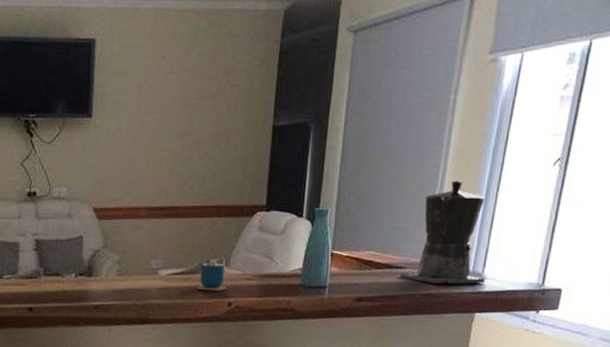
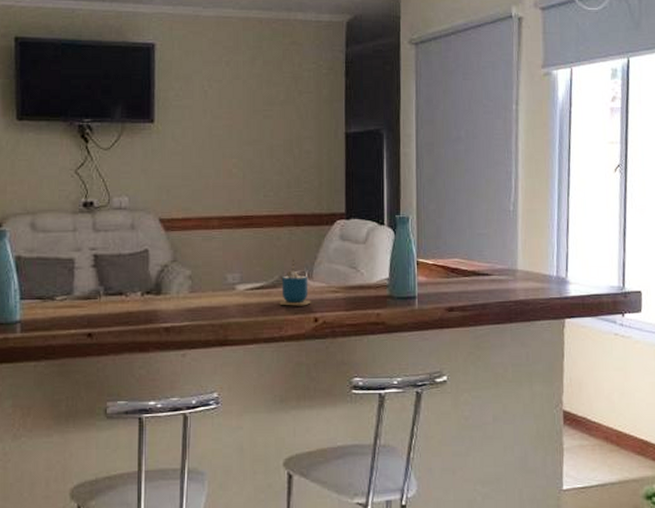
coffee maker: present [399,180,485,285] -> none [487,186,570,291]

